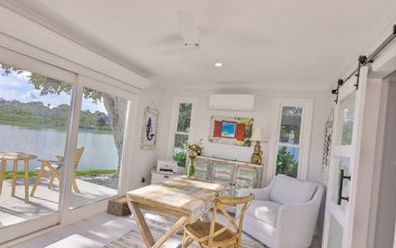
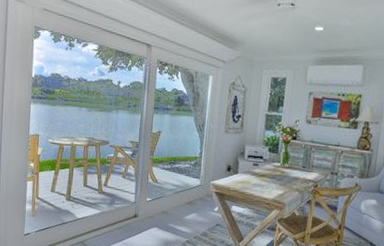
woven basket: present [107,194,132,217] -> none [188,185,217,210]

